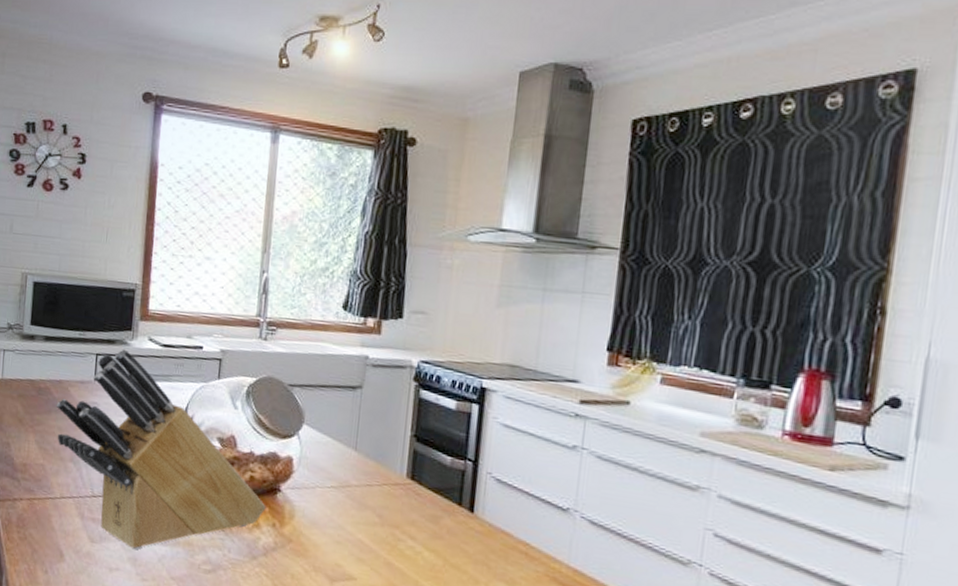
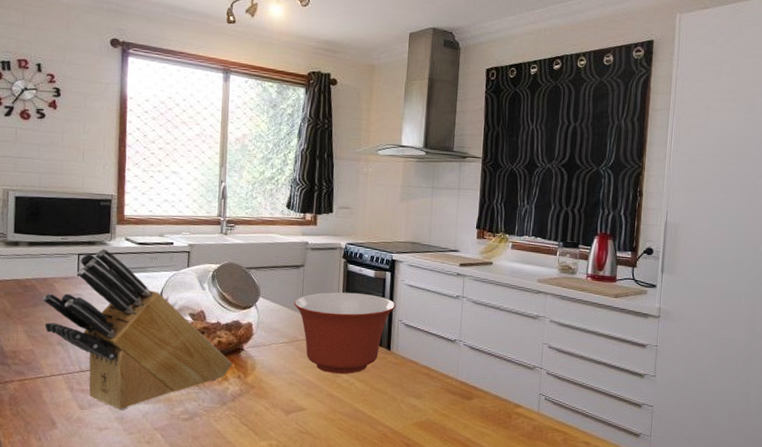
mixing bowl: none [346,425,484,539] -> present [293,292,396,375]

